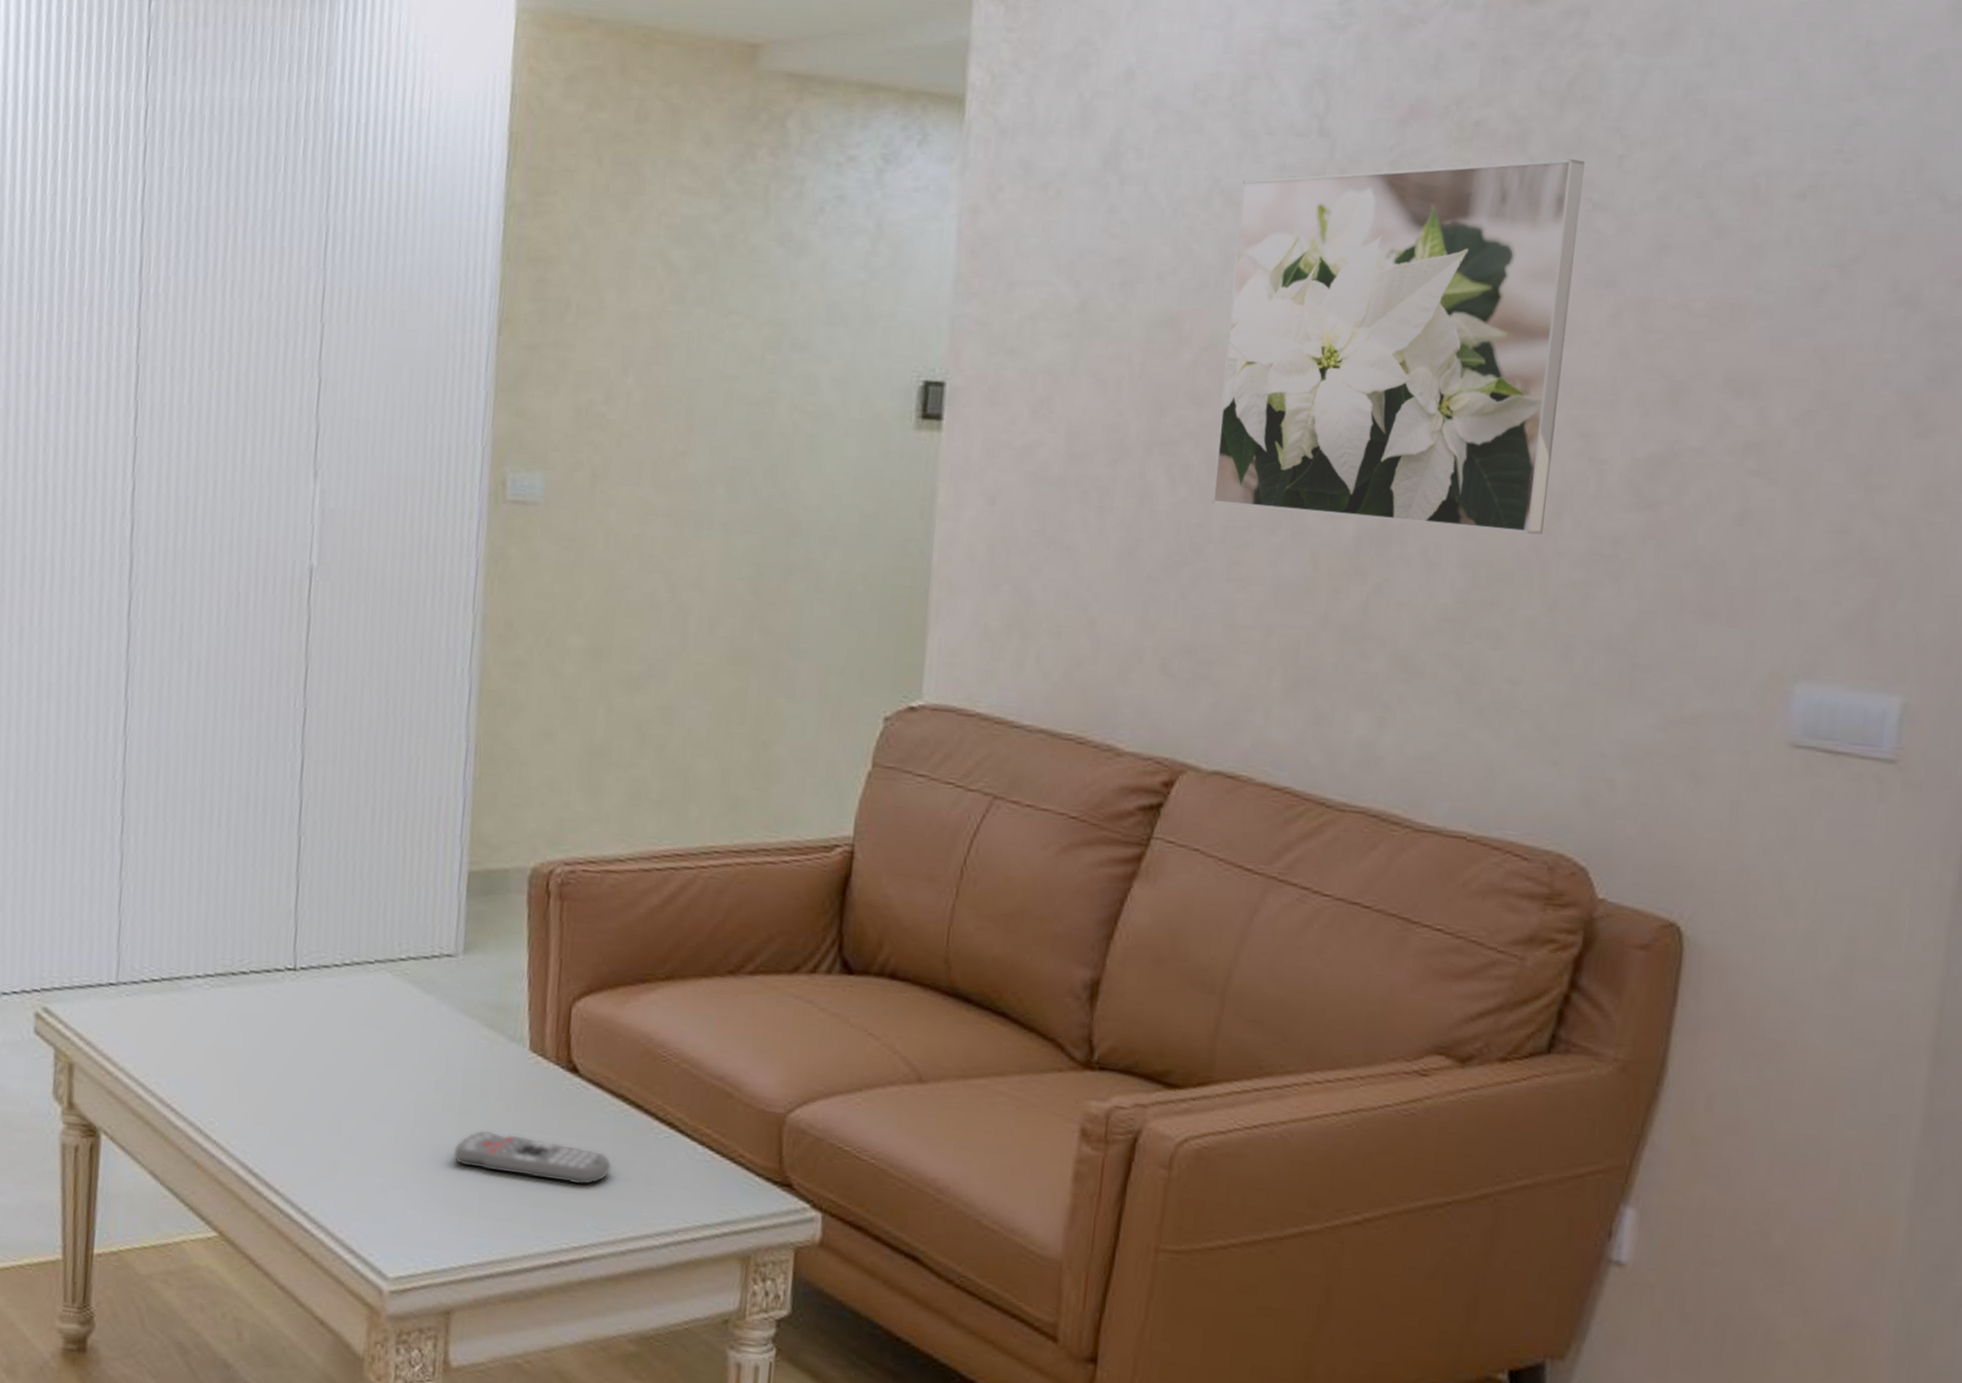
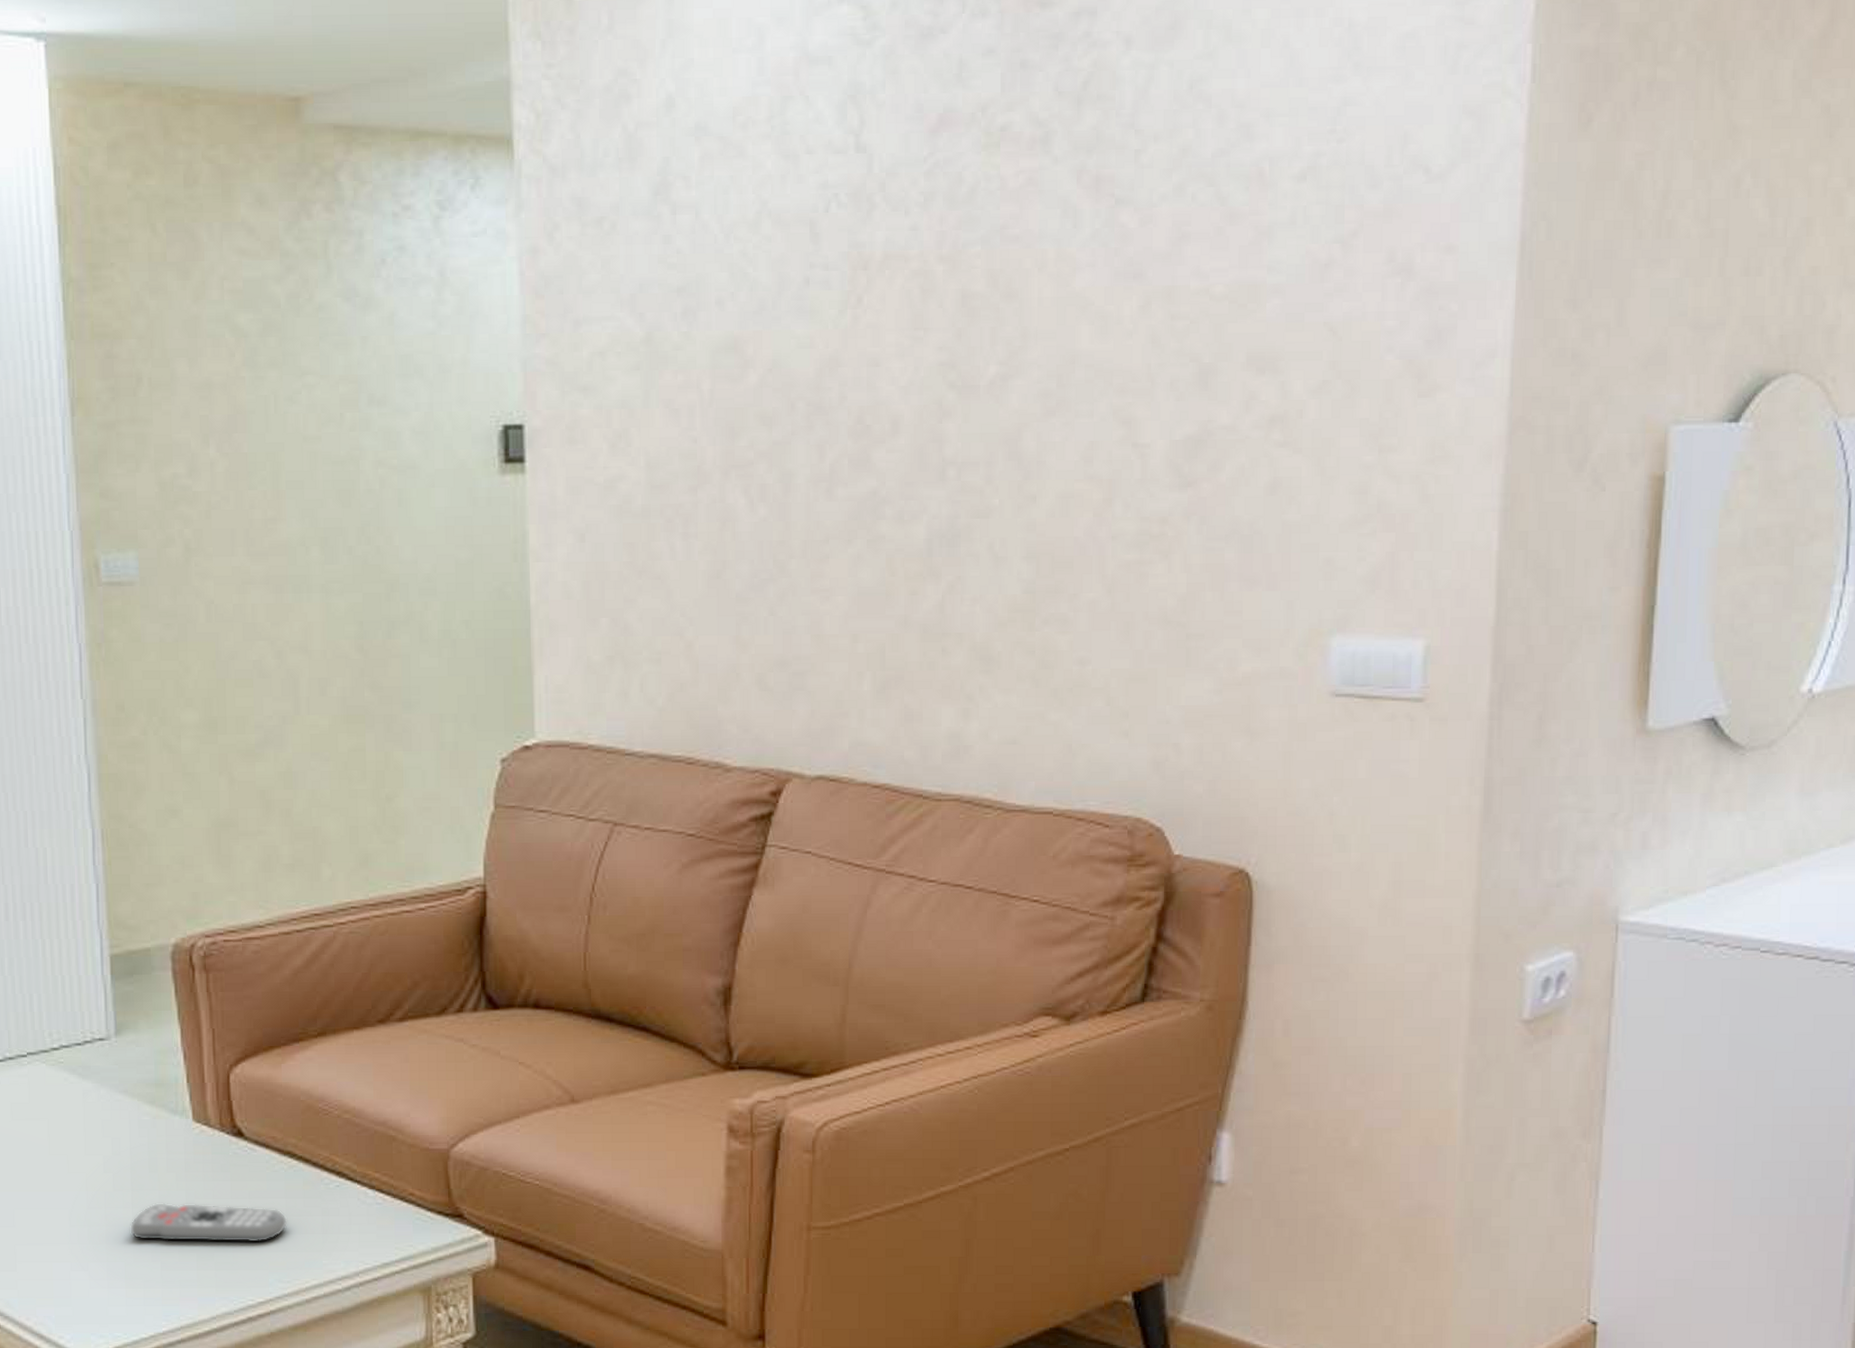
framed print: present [1212,159,1585,535] -> none [788,157,1104,522]

